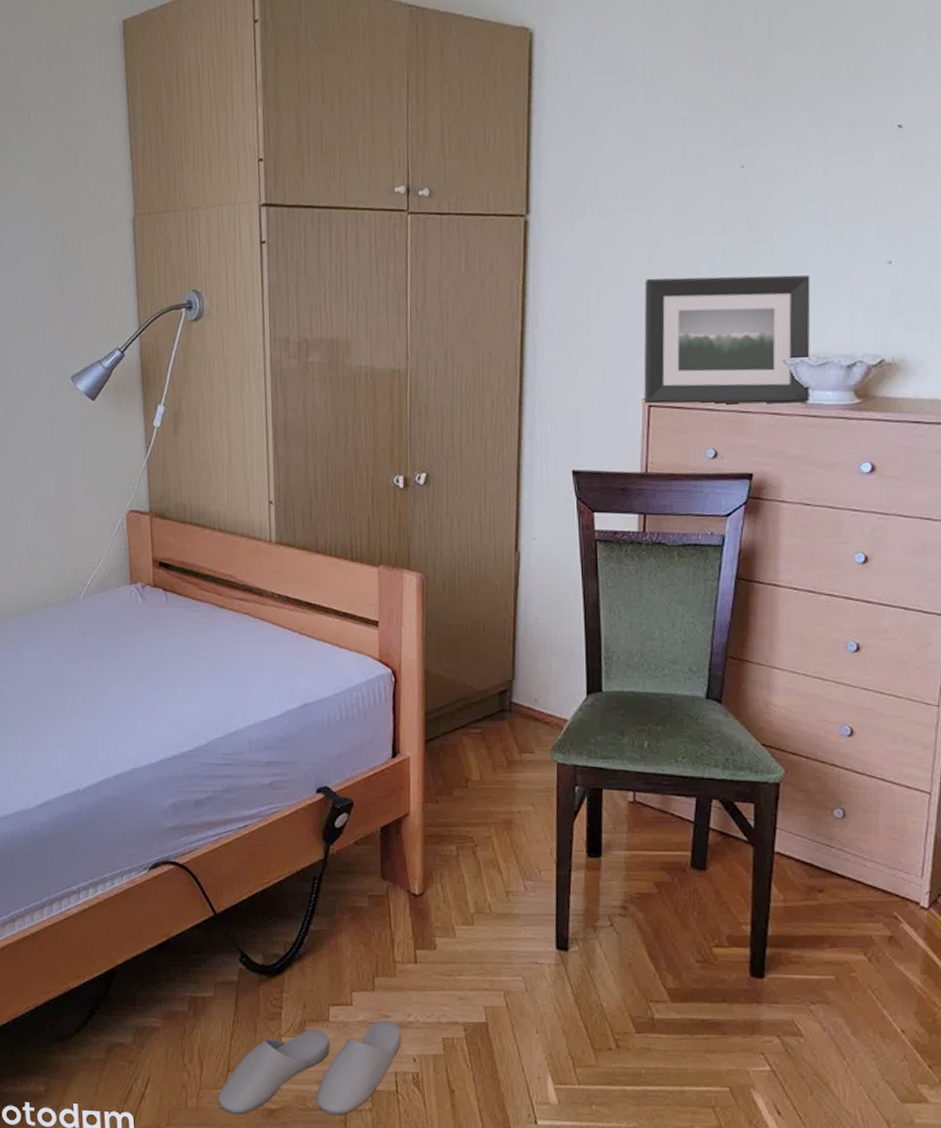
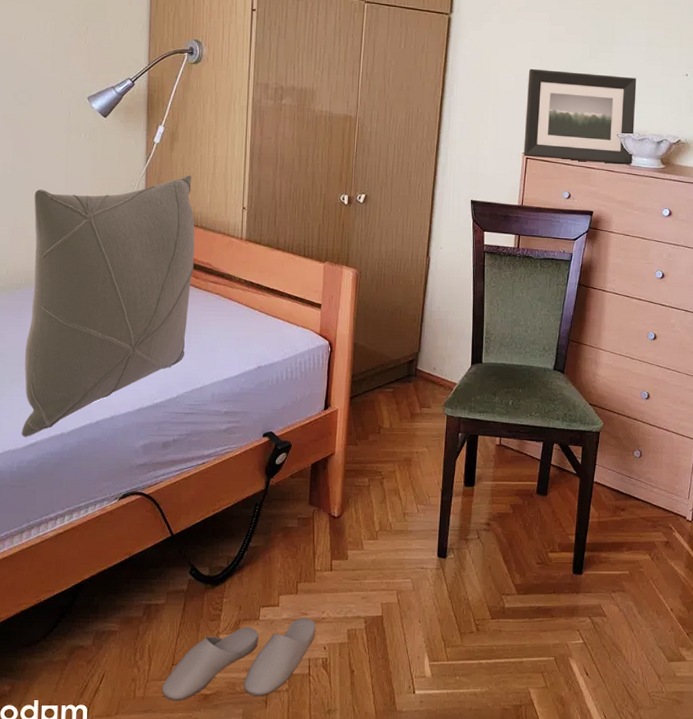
pillow: none [20,465,215,795] -> present [21,175,195,437]

